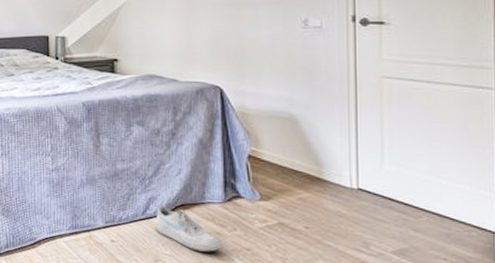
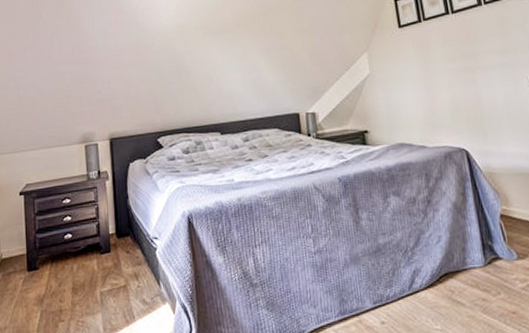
shoe: present [155,204,221,253] -> none [422,276,488,323]

